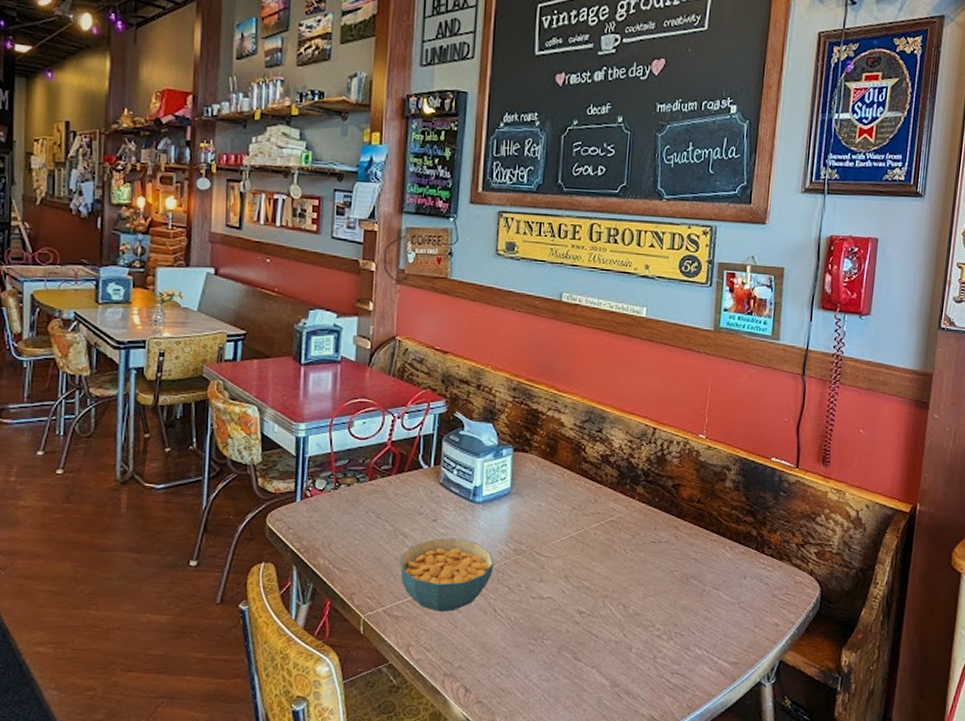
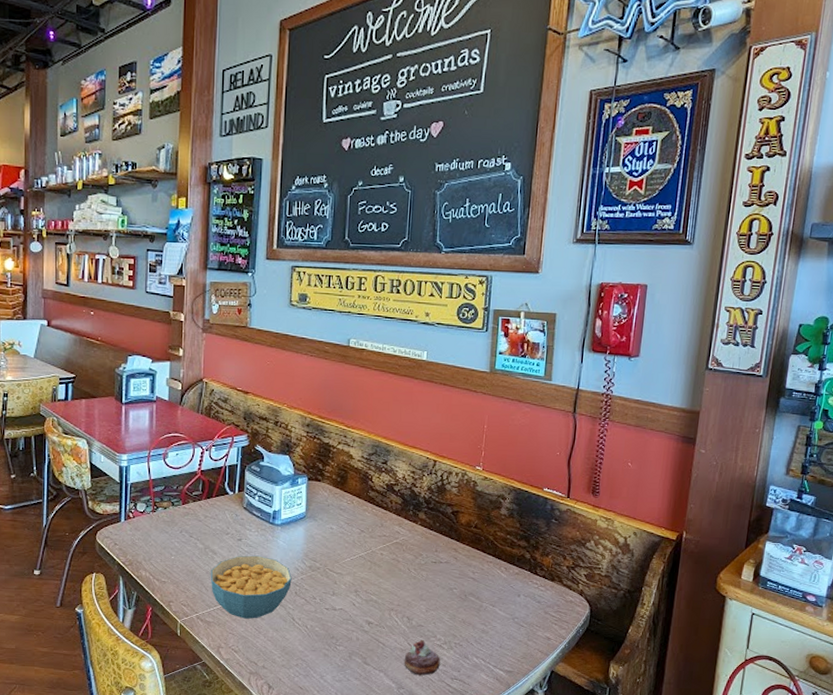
pastry: none [619,629,659,671] -> present [404,639,440,676]

